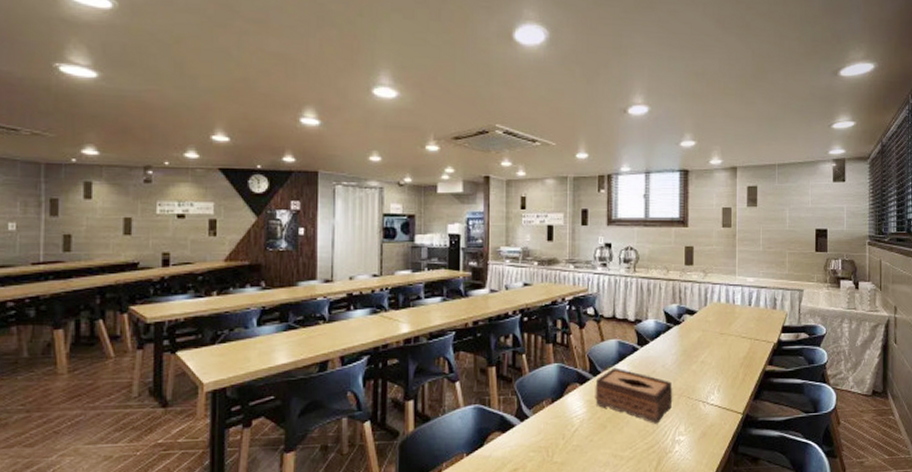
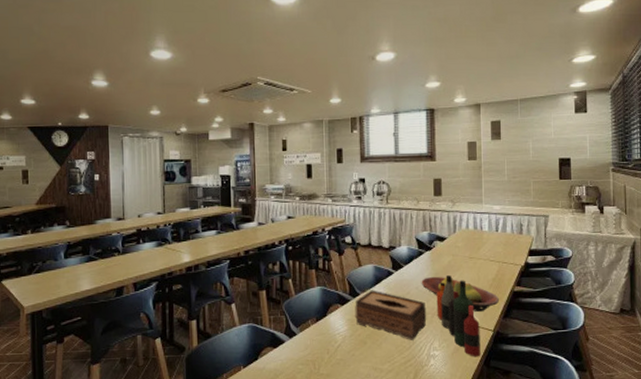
fruit bowl: none [668,353,749,393] -> present [421,276,499,312]
bottle collection: none [683,351,729,443] -> present [436,274,481,357]

